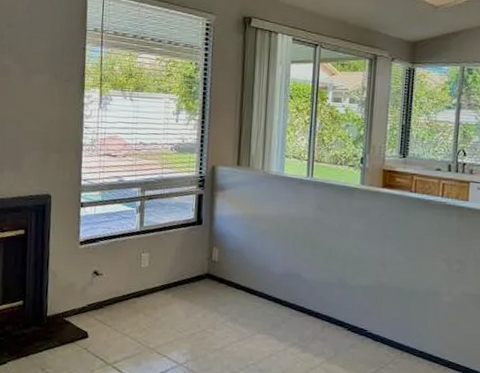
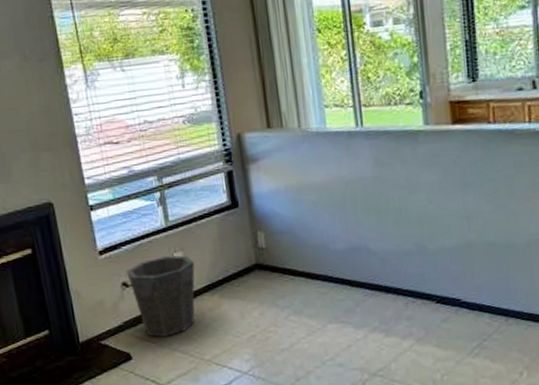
waste bin: none [99,255,157,323] -> present [126,255,195,337]

